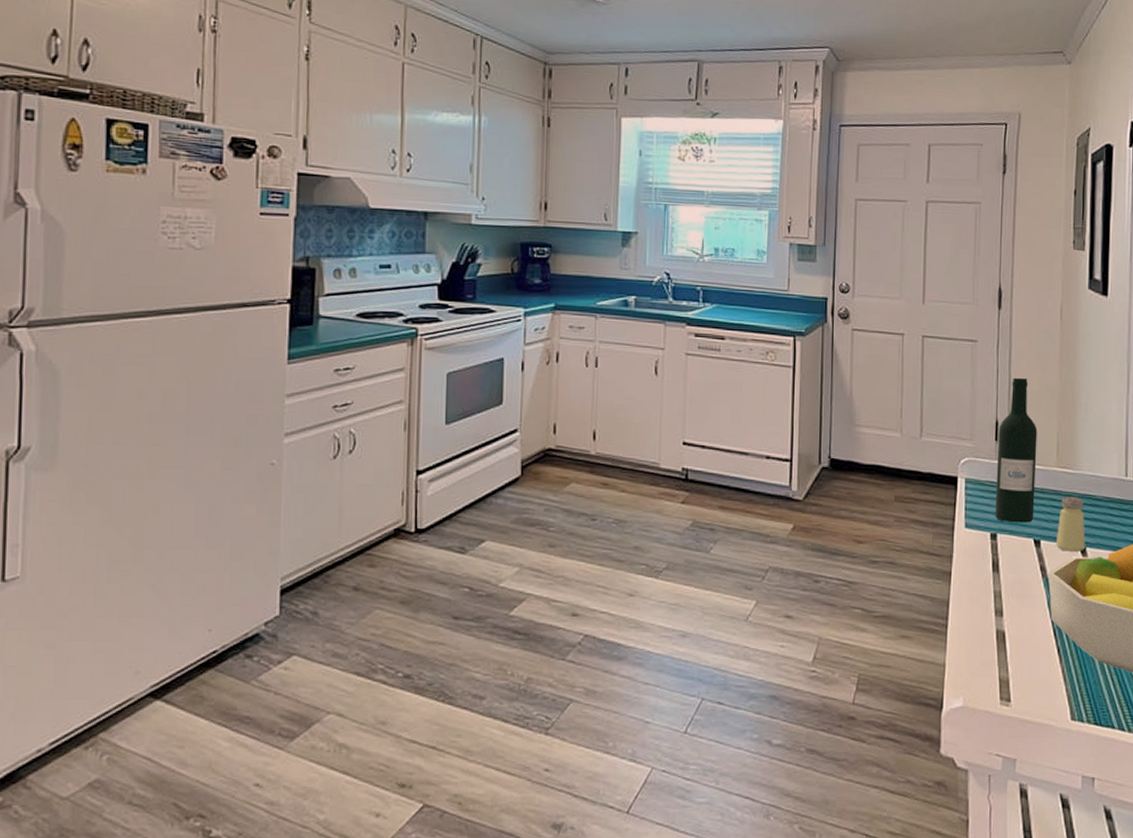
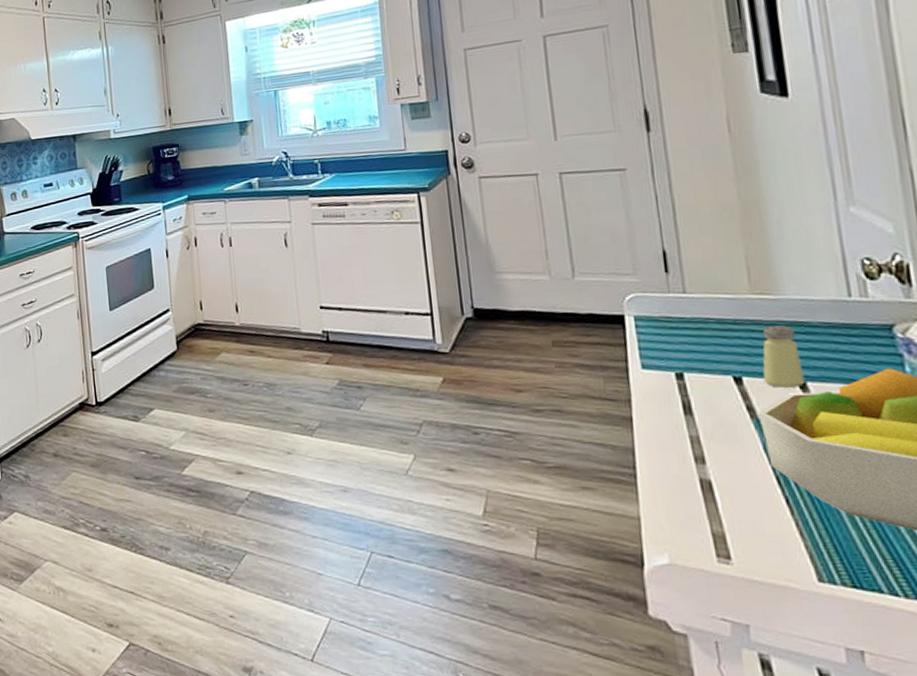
wine bottle: present [995,377,1037,523] -> none [667,200,729,360]

